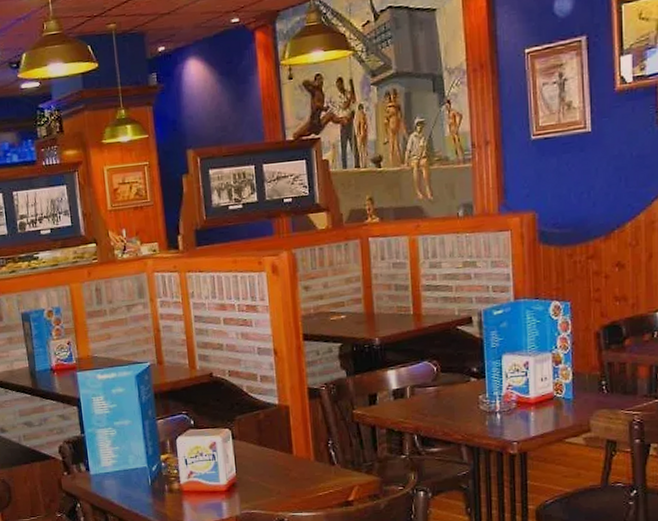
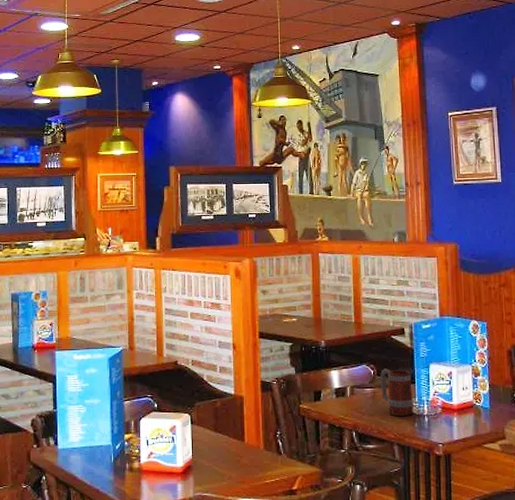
beer mug: none [444,363,484,415] -> present [380,369,414,416]

